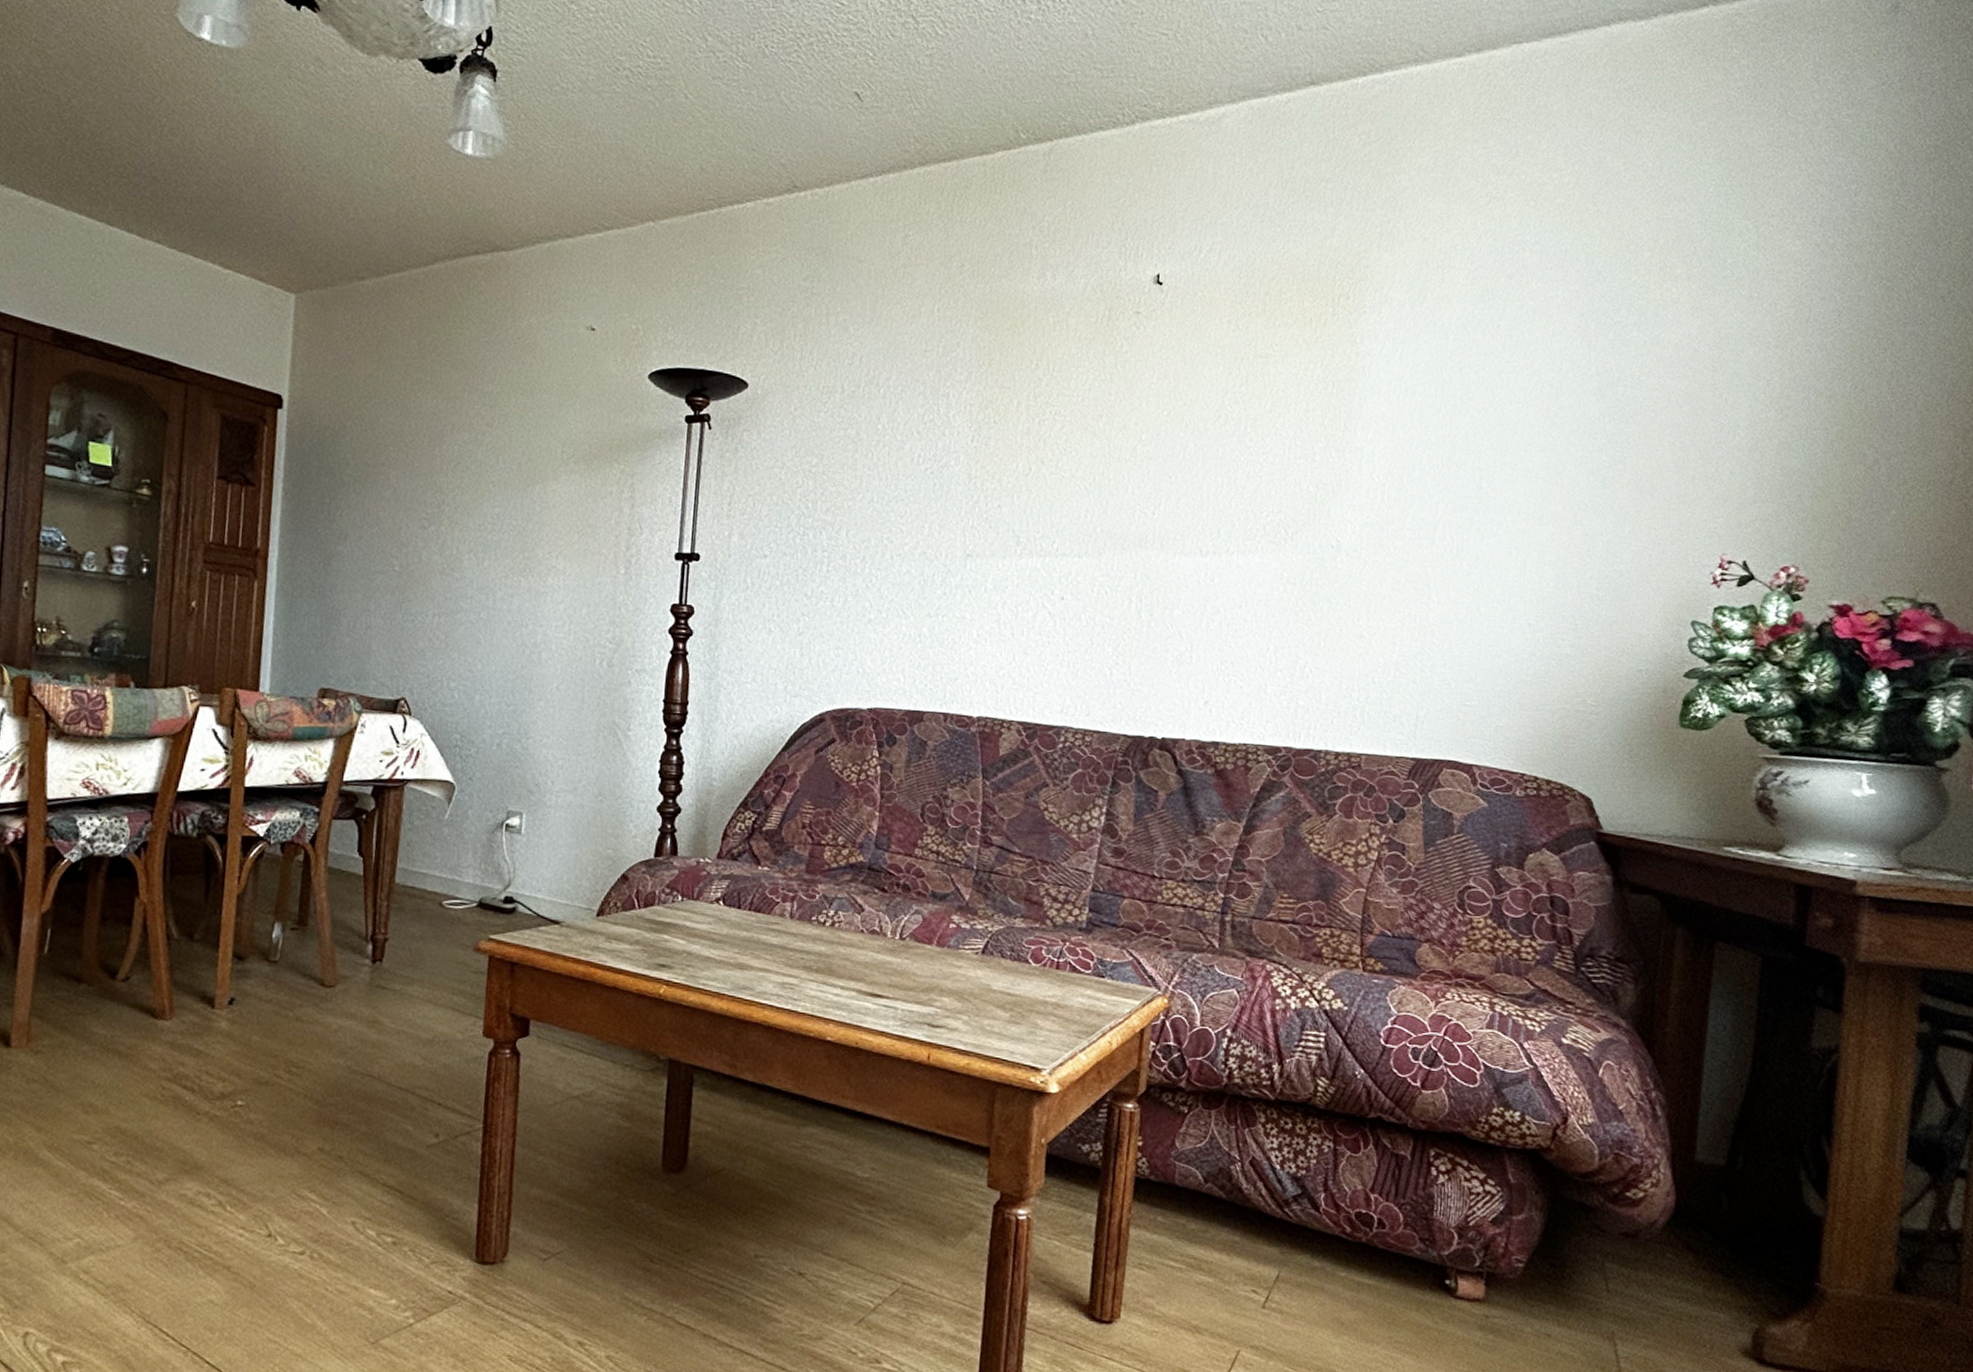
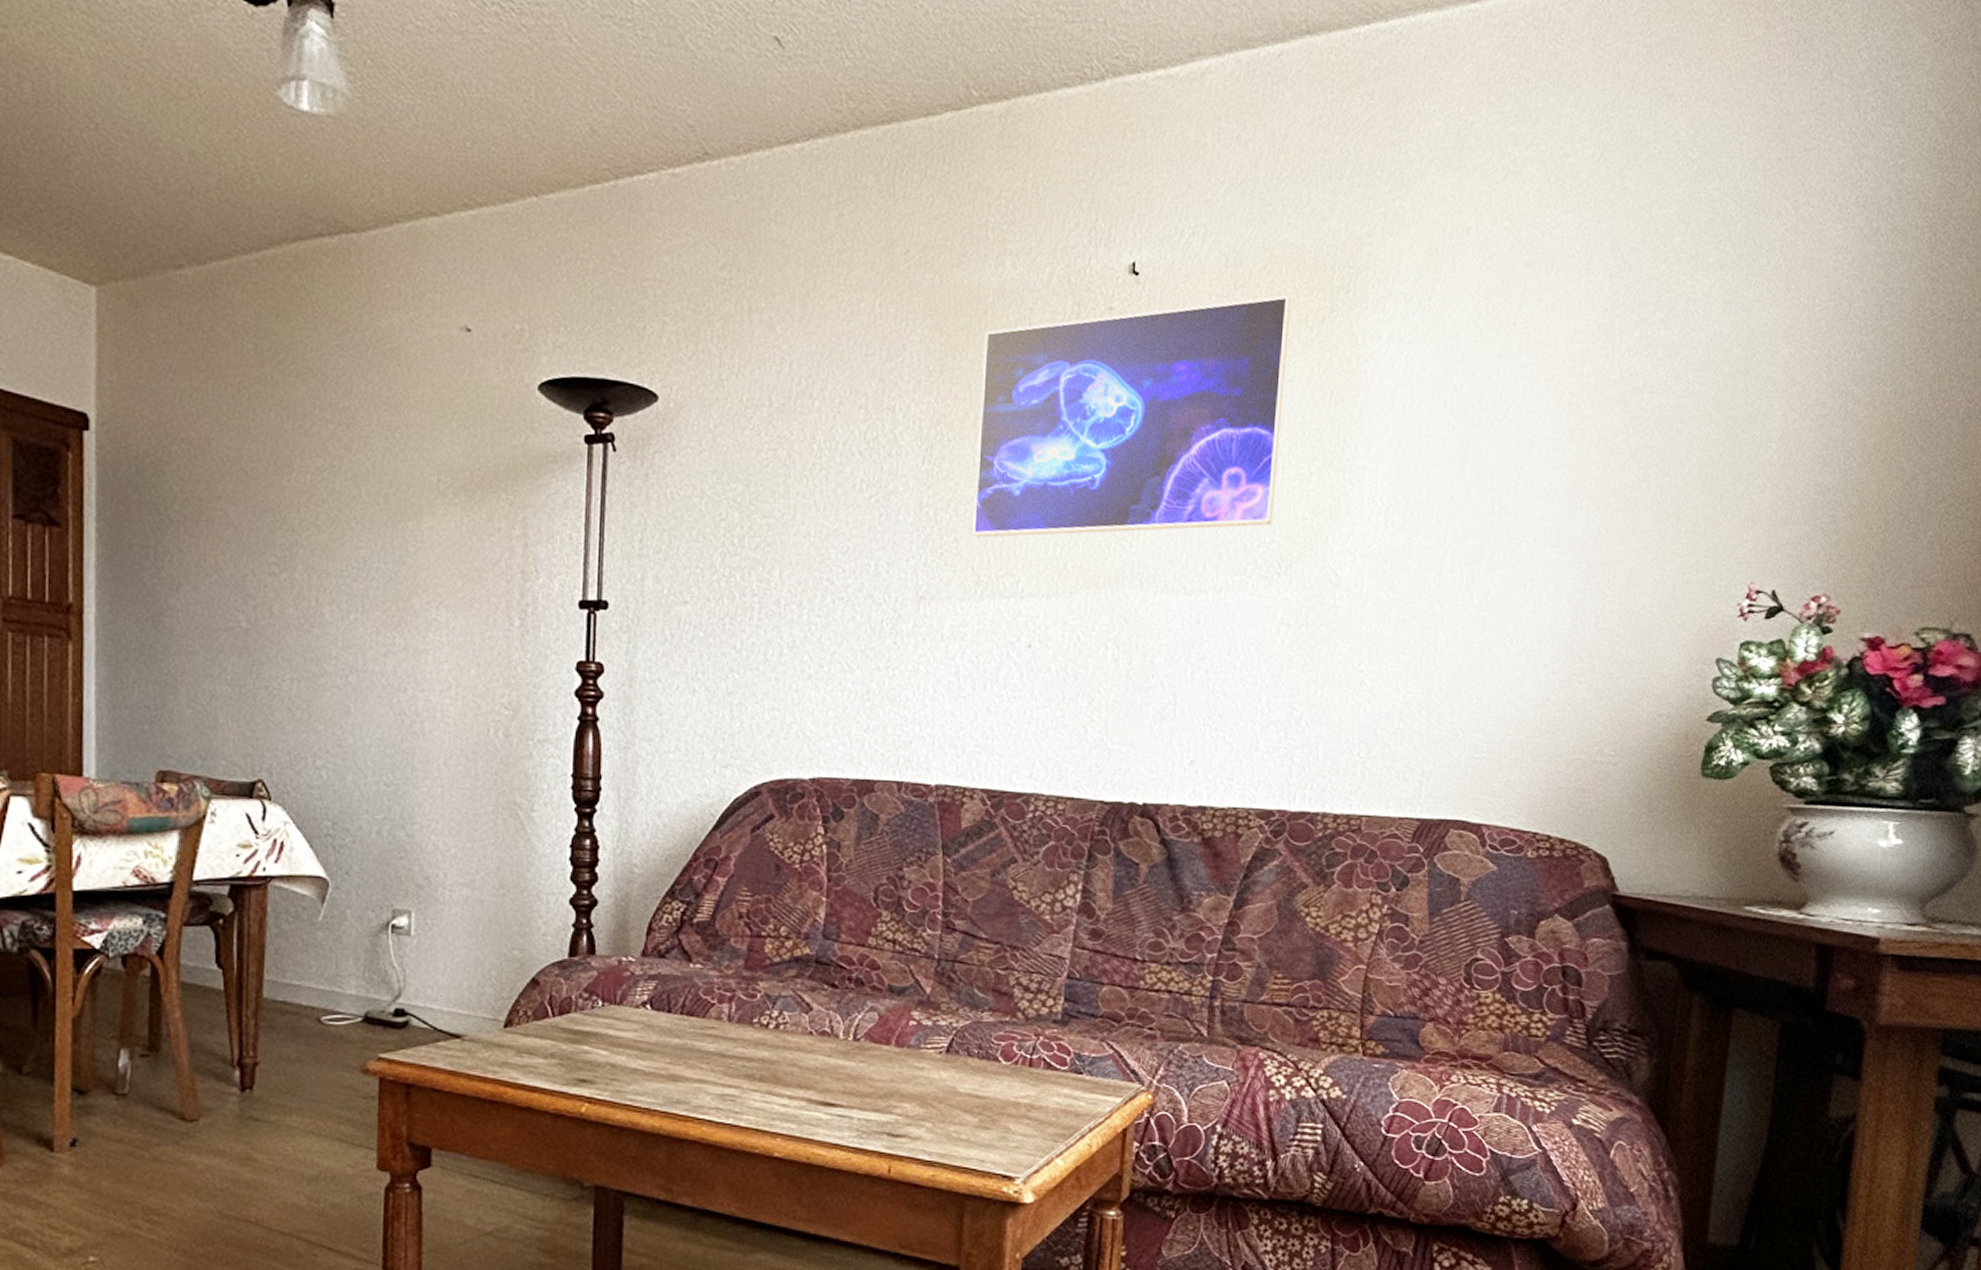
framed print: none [1014,302,1297,505] -> present [972,295,1291,538]

